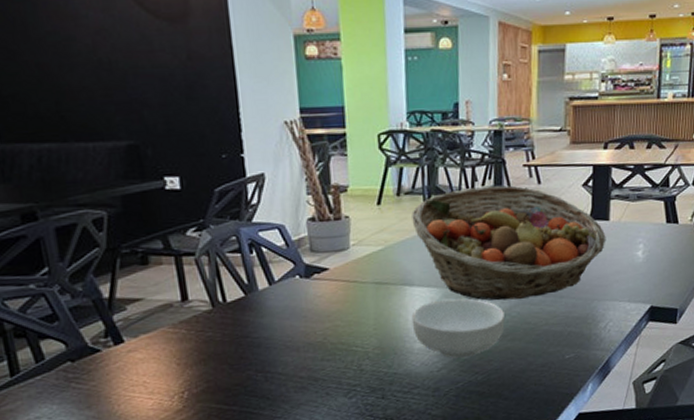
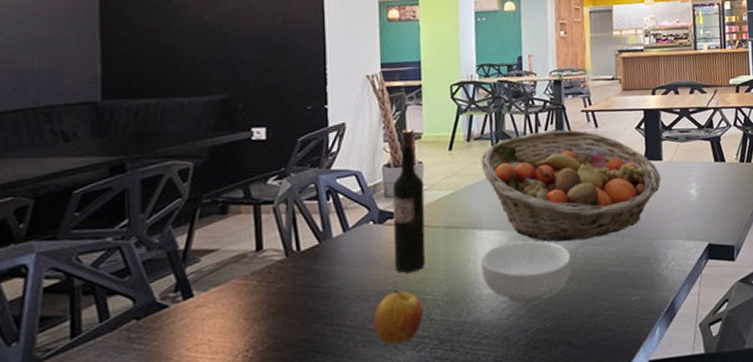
apple: none [305,342,354,392] -> present [374,290,423,345]
wine bottle: none [318,181,355,326] -> present [392,128,426,273]

